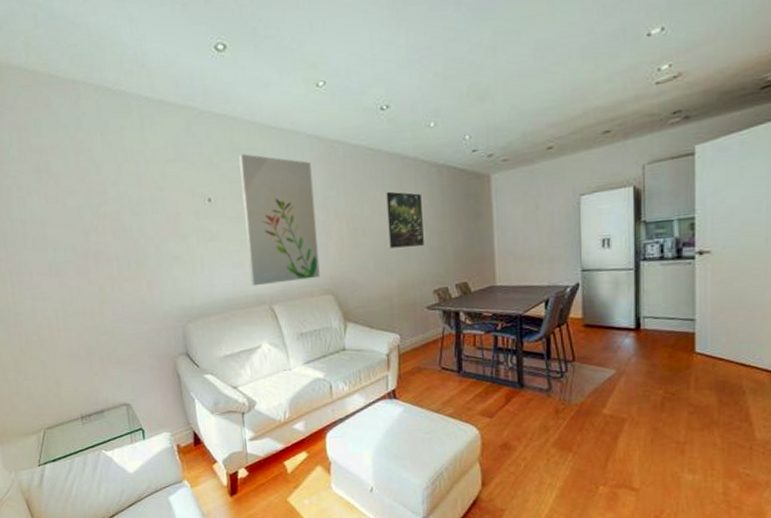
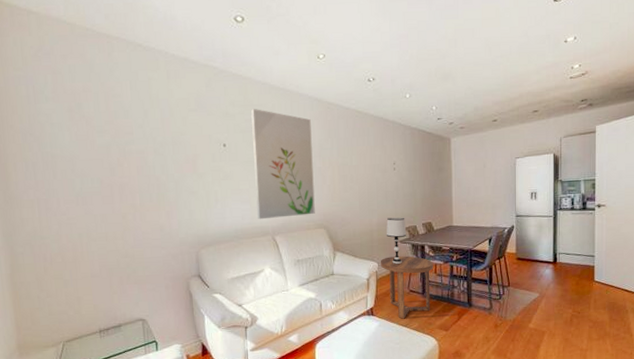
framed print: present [386,191,424,248] -> none [370,147,399,193]
side table: none [402,325,471,403] -> present [380,256,433,319]
table lamp: none [409,277,436,336] -> present [386,217,407,264]

